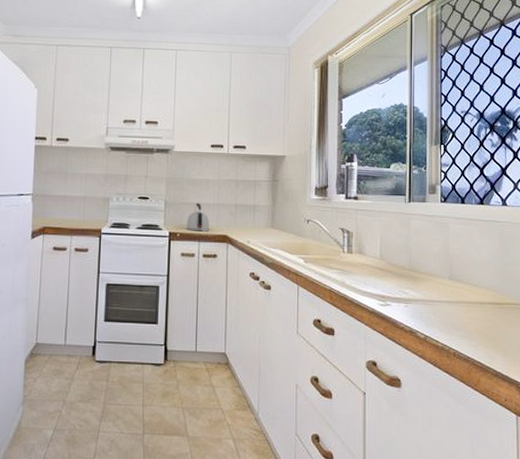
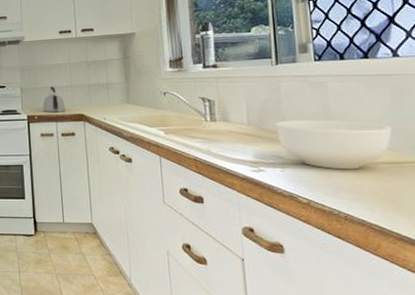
bowl: none [402,258,497,308] -> present [274,120,392,170]

